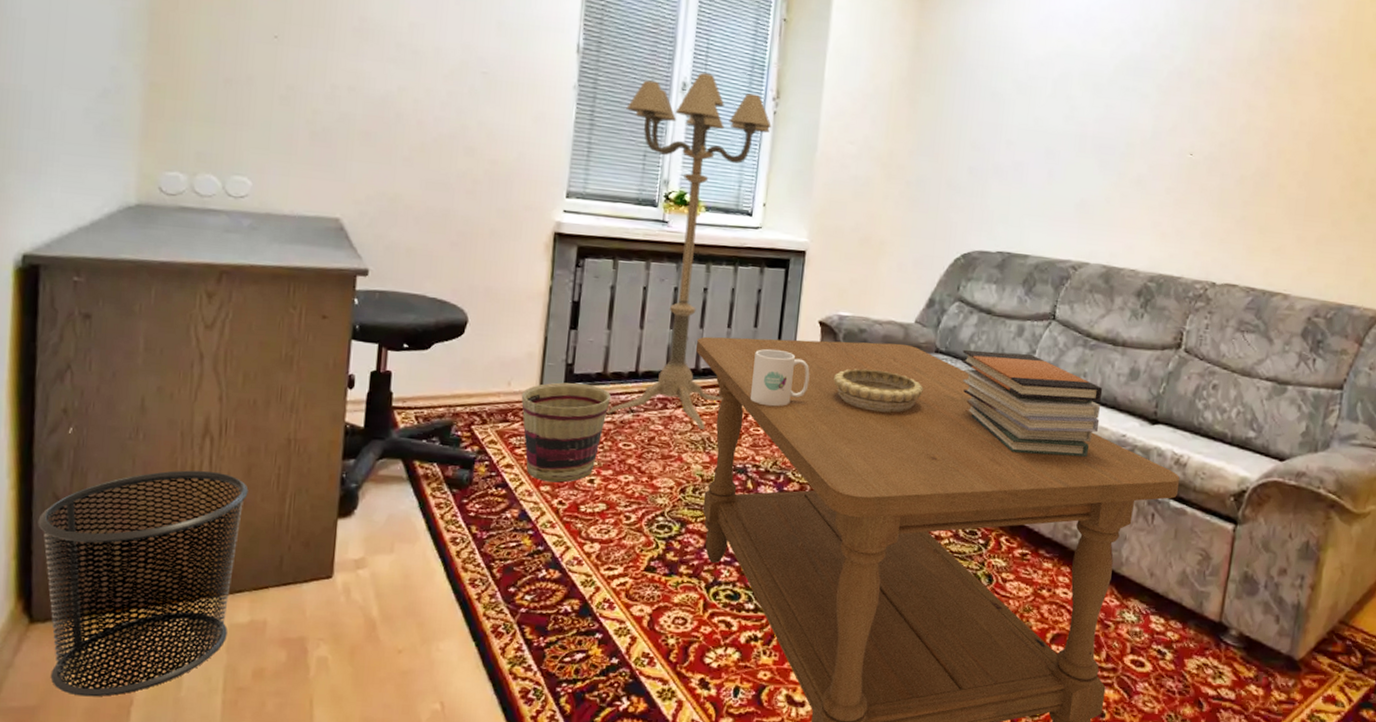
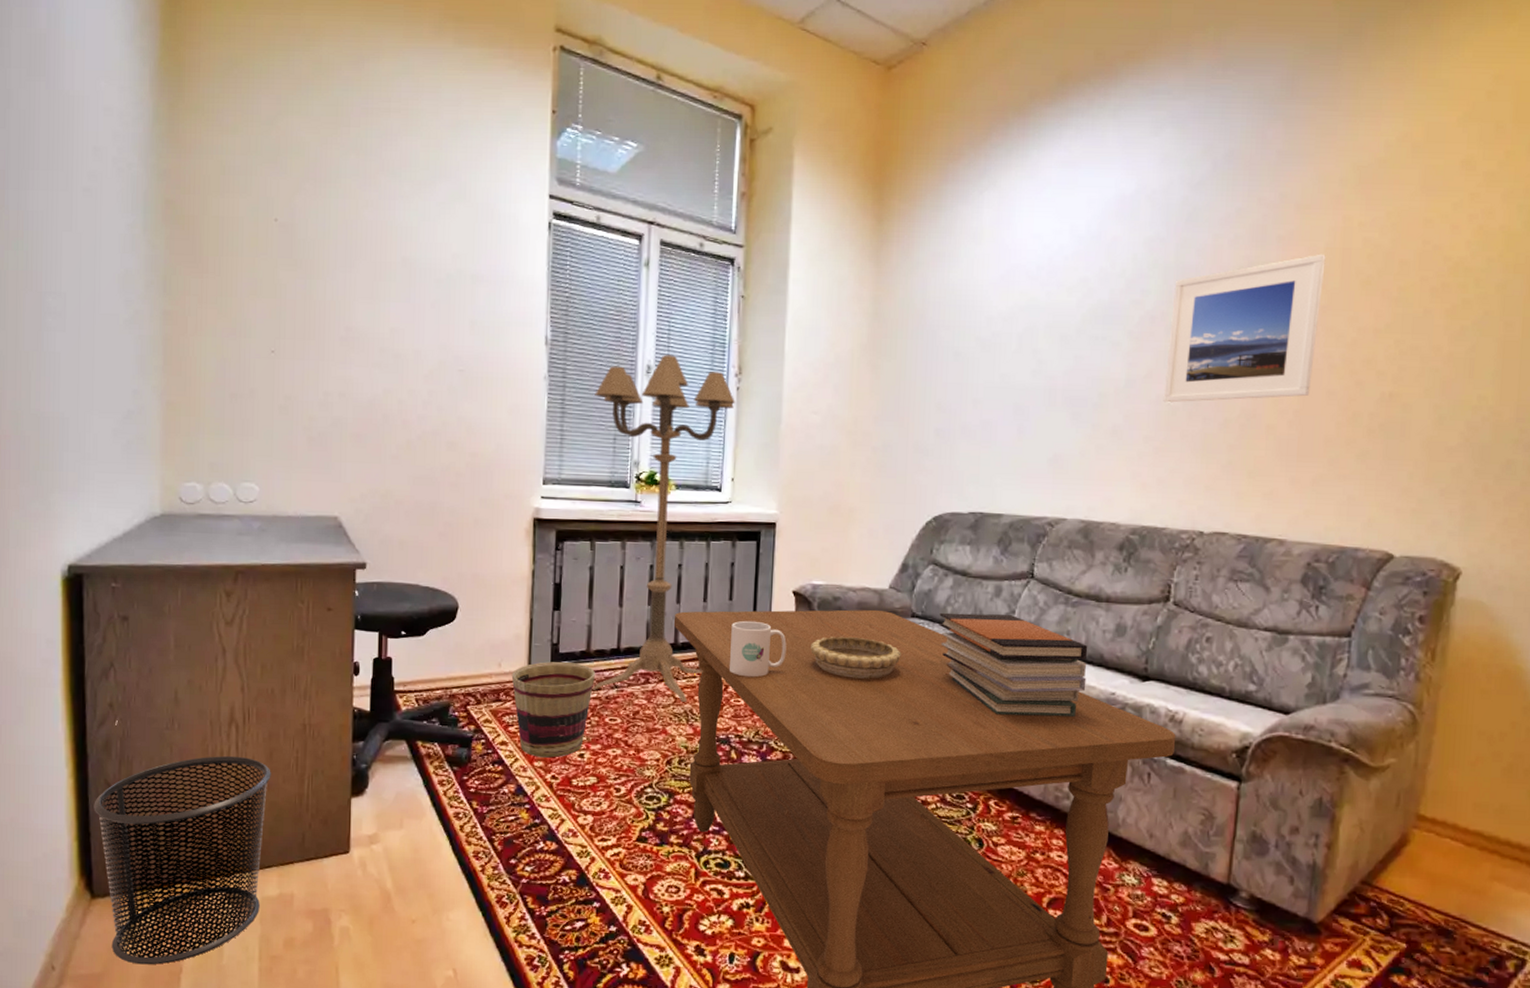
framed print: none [1185,25,1340,160] -> present [1163,254,1326,403]

